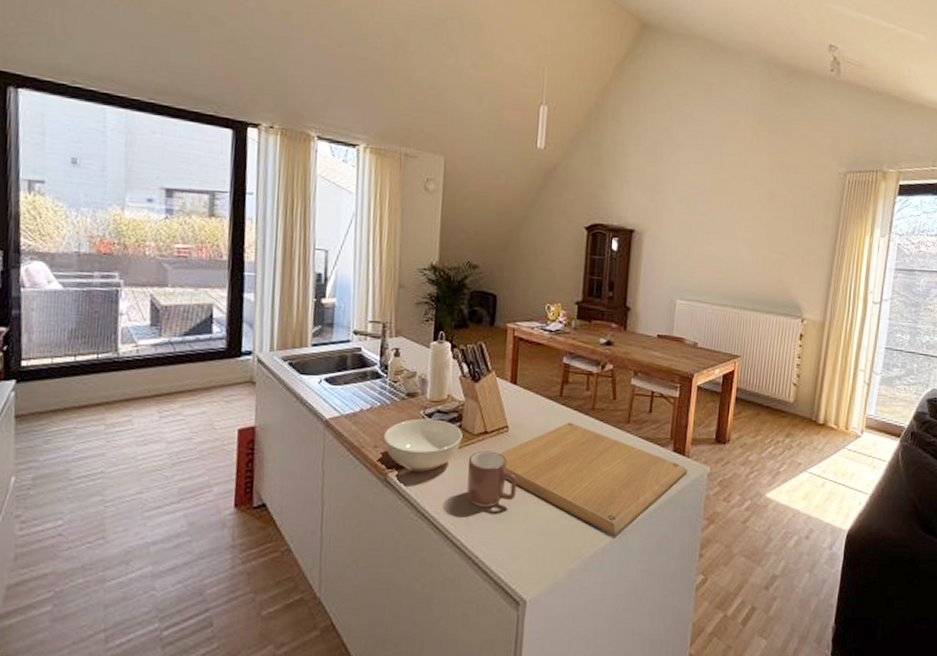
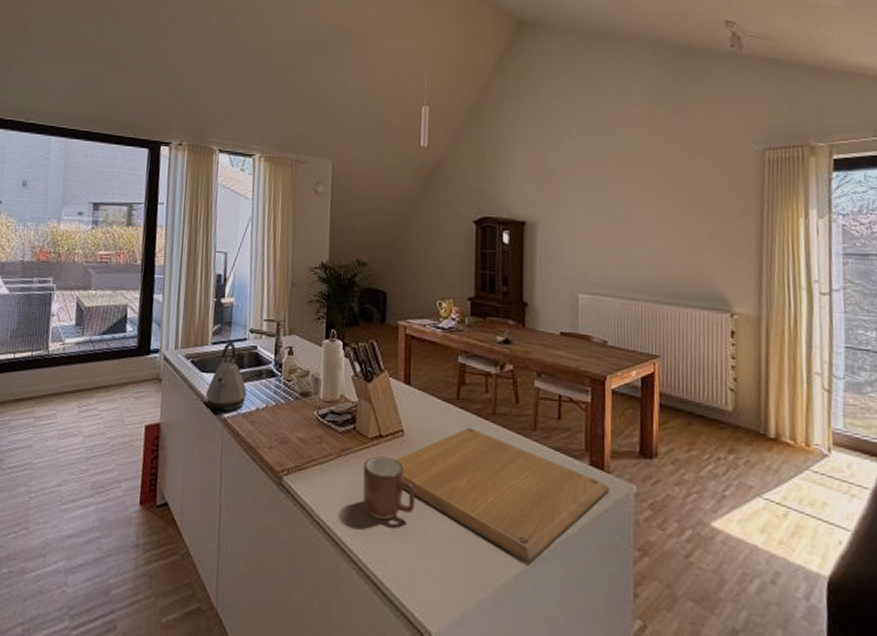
kettle: none [306,343,351,413] -> present [206,341,247,411]
bowl: present [383,418,463,472] -> none [278,419,357,477]

